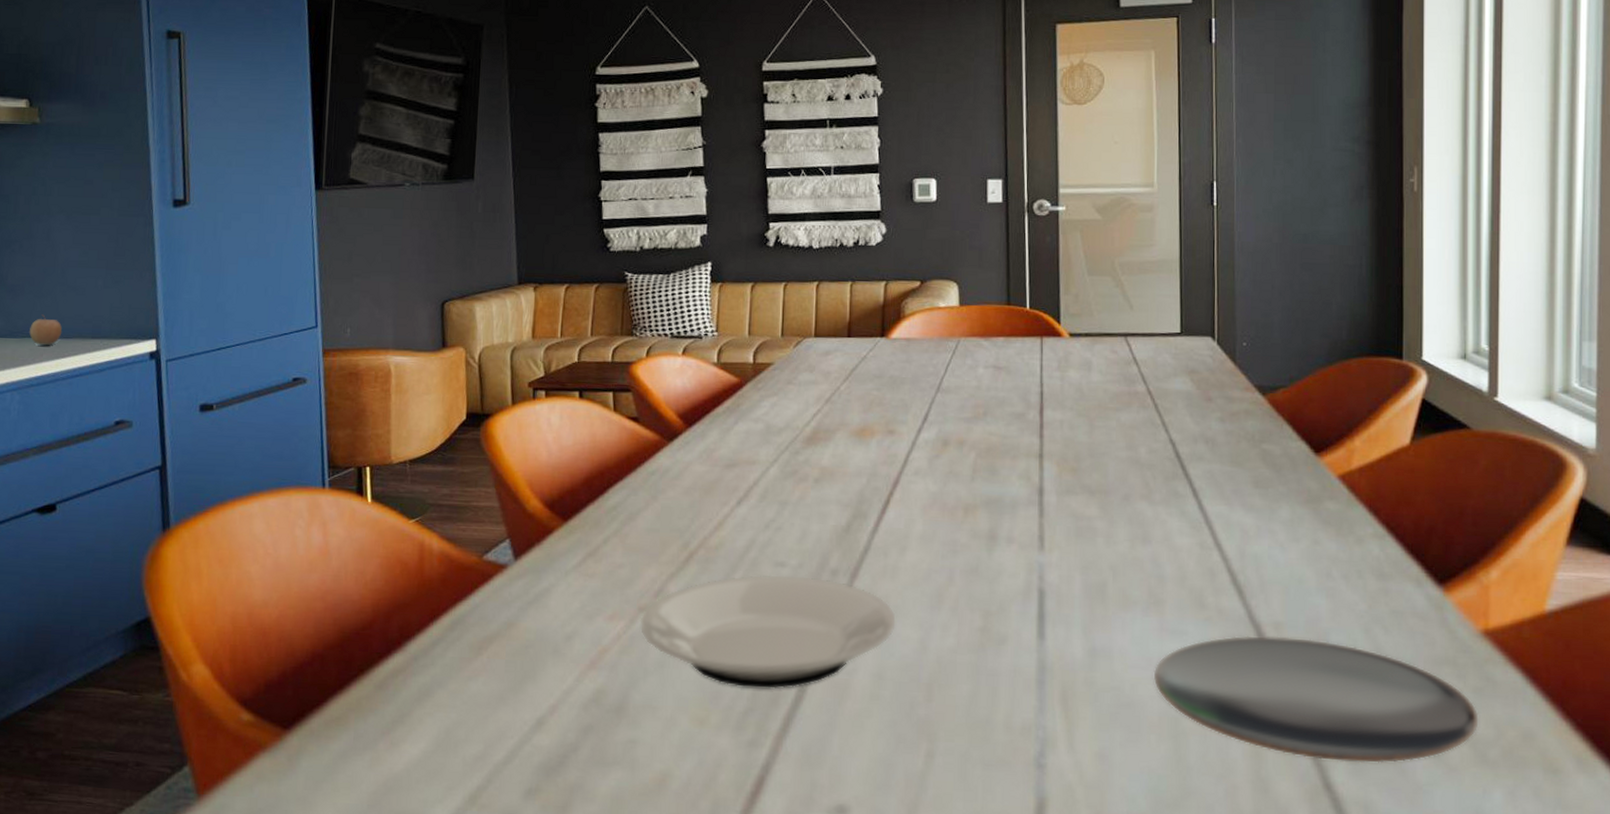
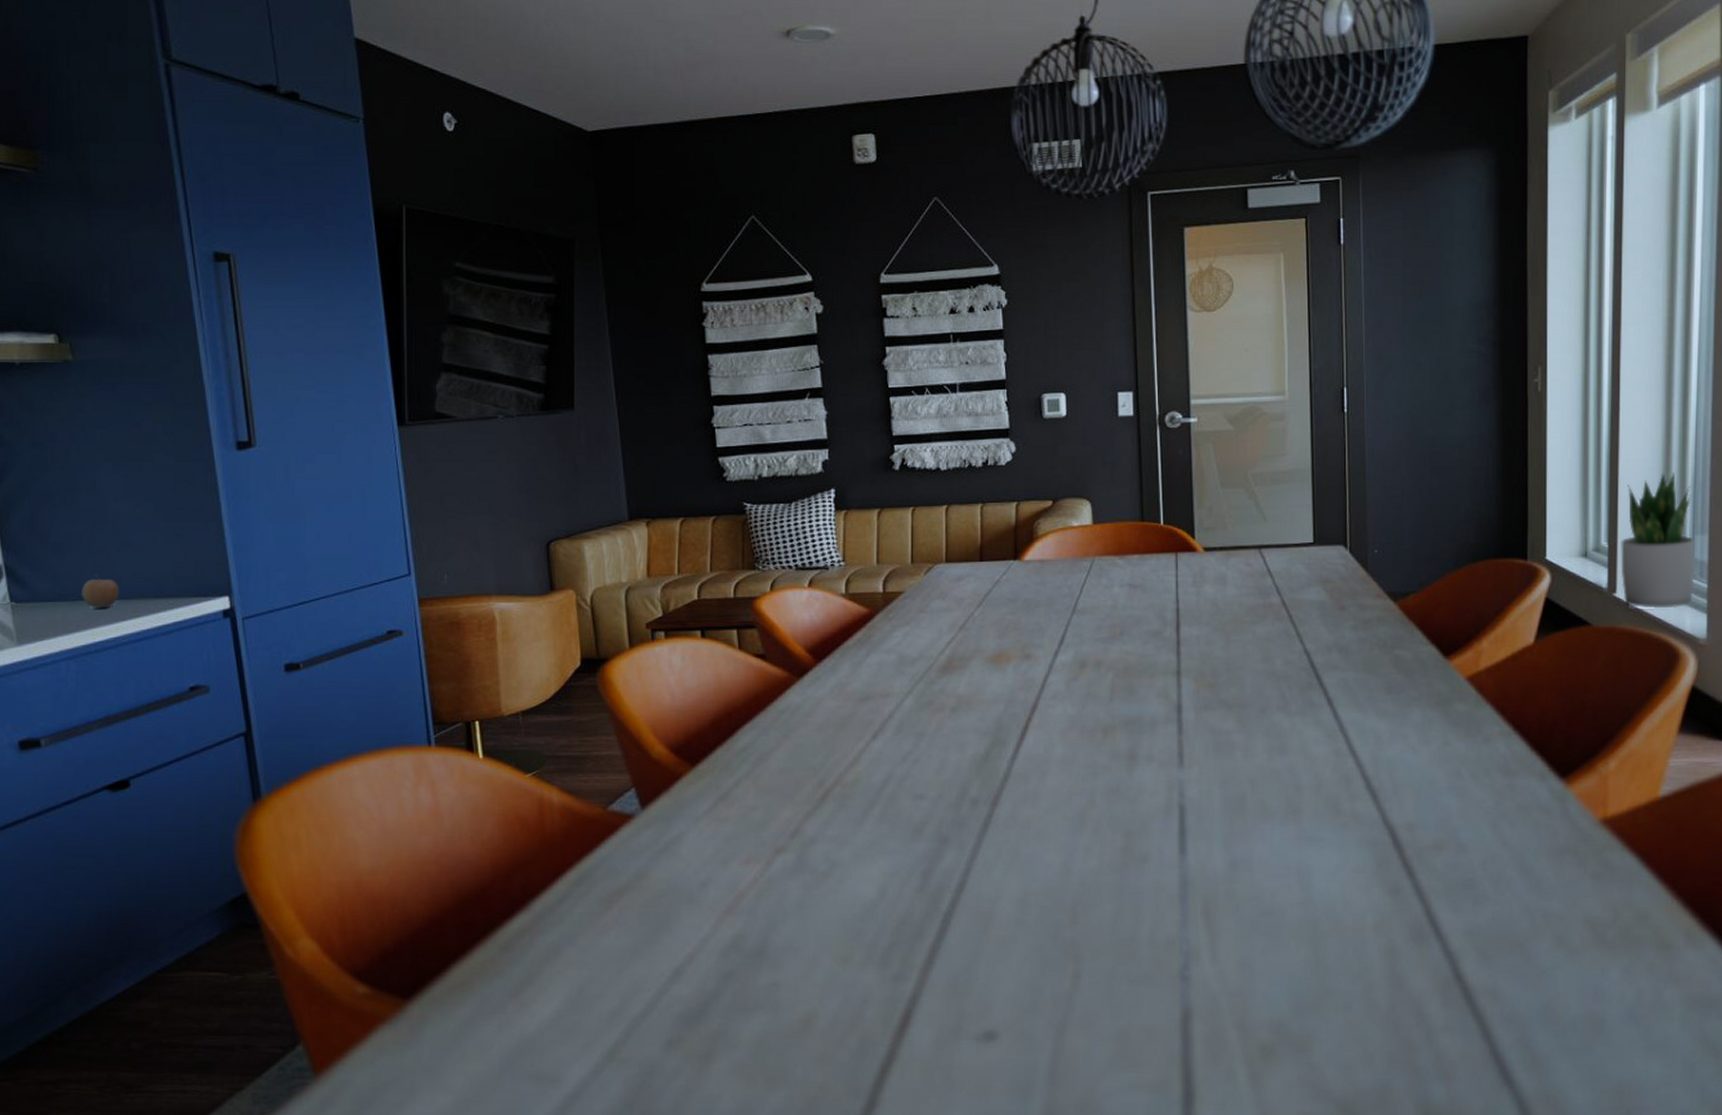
plate: present [639,575,896,689] -> none [777,807,1038,922]
plate: present [1153,636,1479,763] -> none [1292,837,1598,952]
planter: none [1502,277,1582,416] -> present [1621,473,1695,609]

